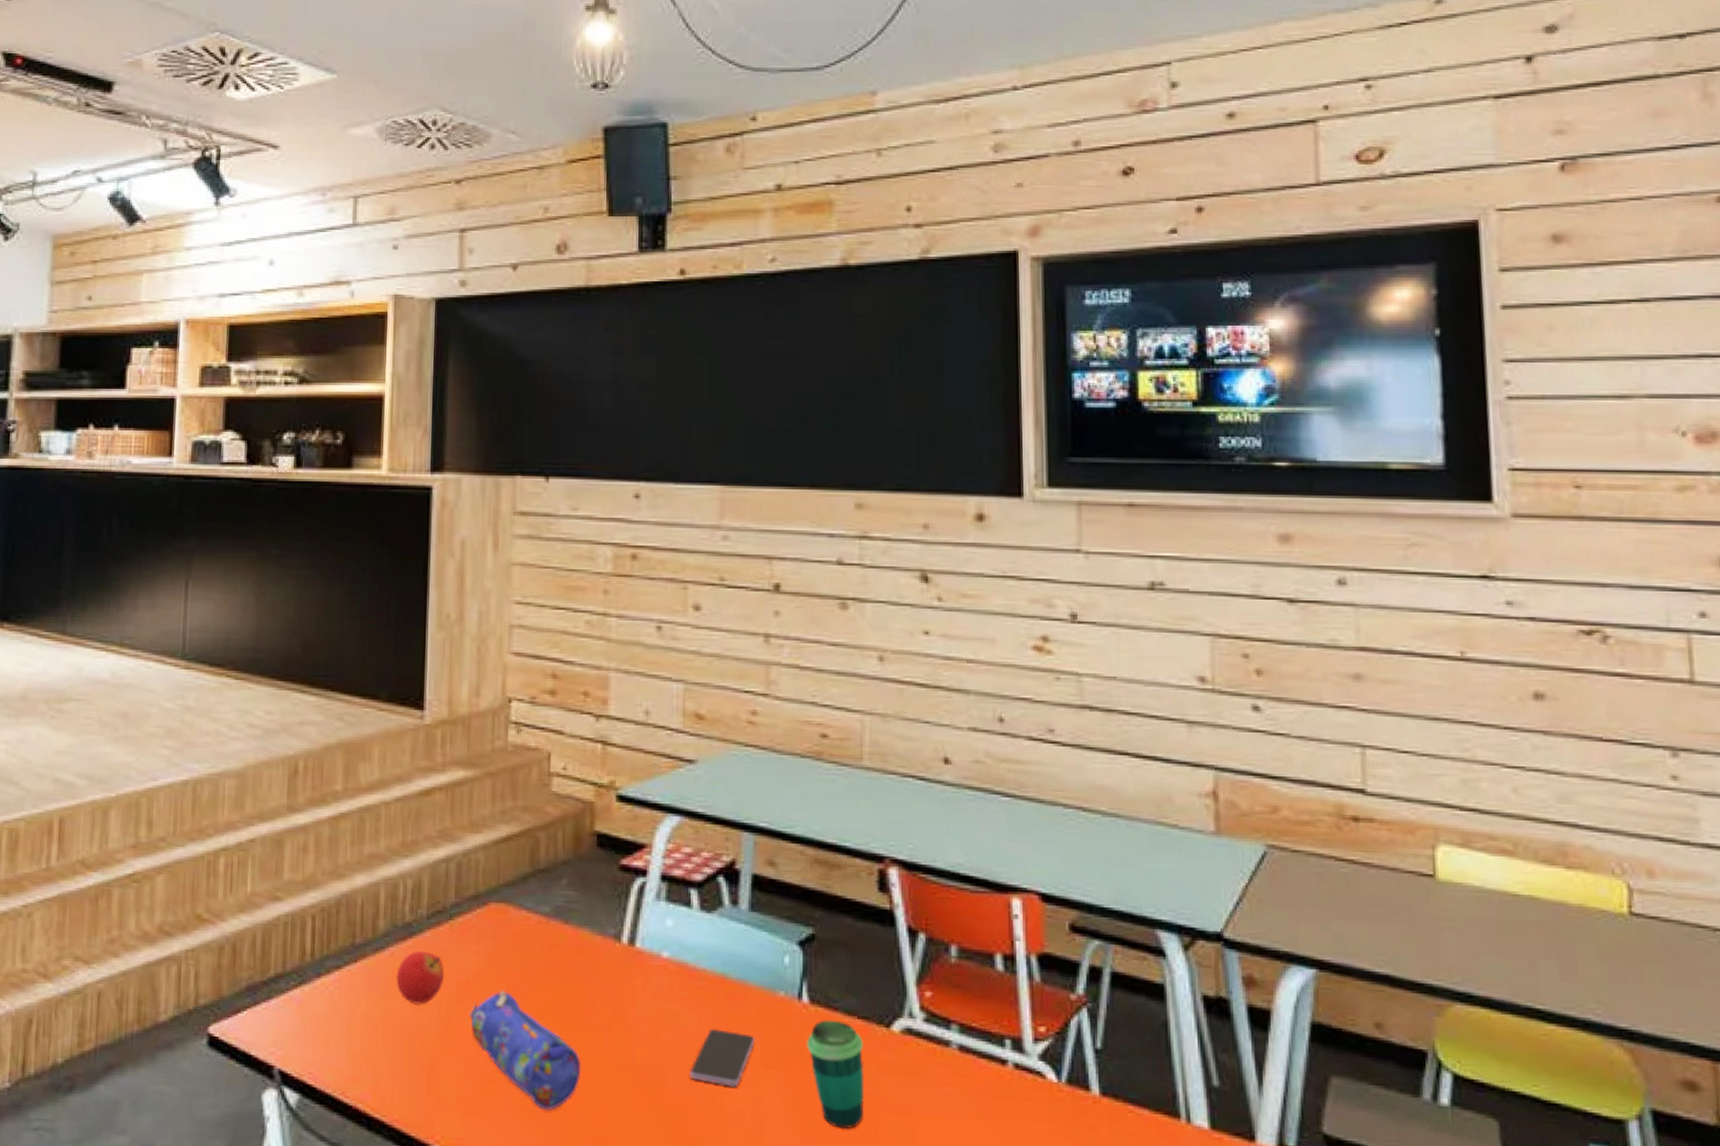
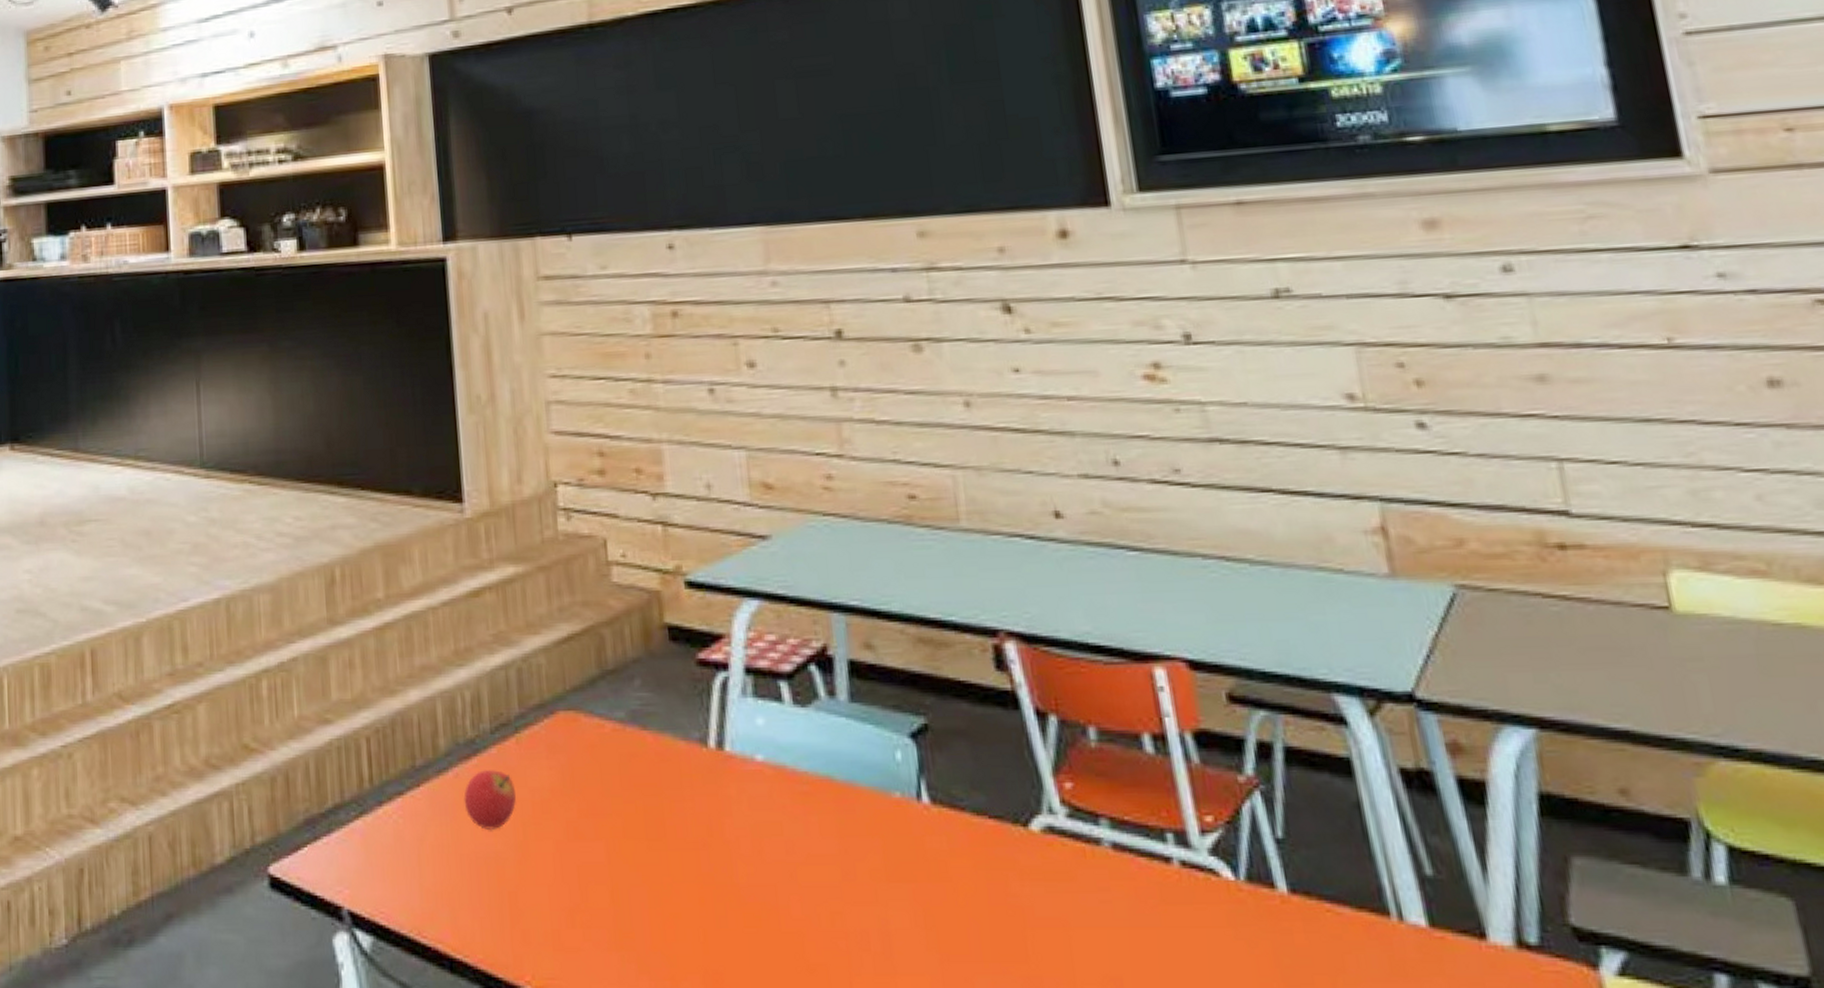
pencil case: present [469,991,581,1111] -> none [548,809,680,942]
smartphone: present [689,1028,755,1087] -> none [802,838,873,905]
cup: present [805,1019,865,1130] -> none [931,821,1009,948]

